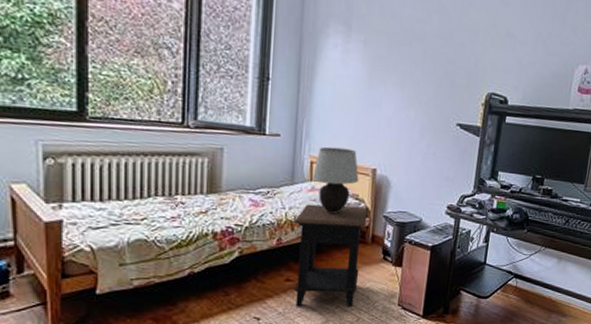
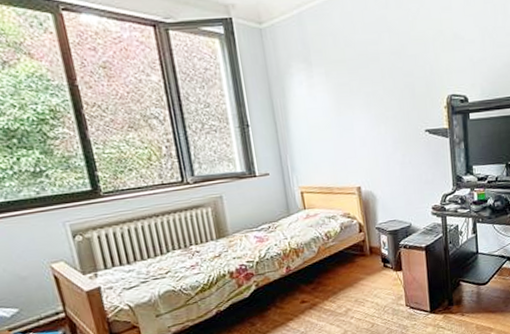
side table: present [294,204,368,308] -> none [297,224,366,324]
table lamp: present [312,146,359,213] -> none [304,173,347,235]

